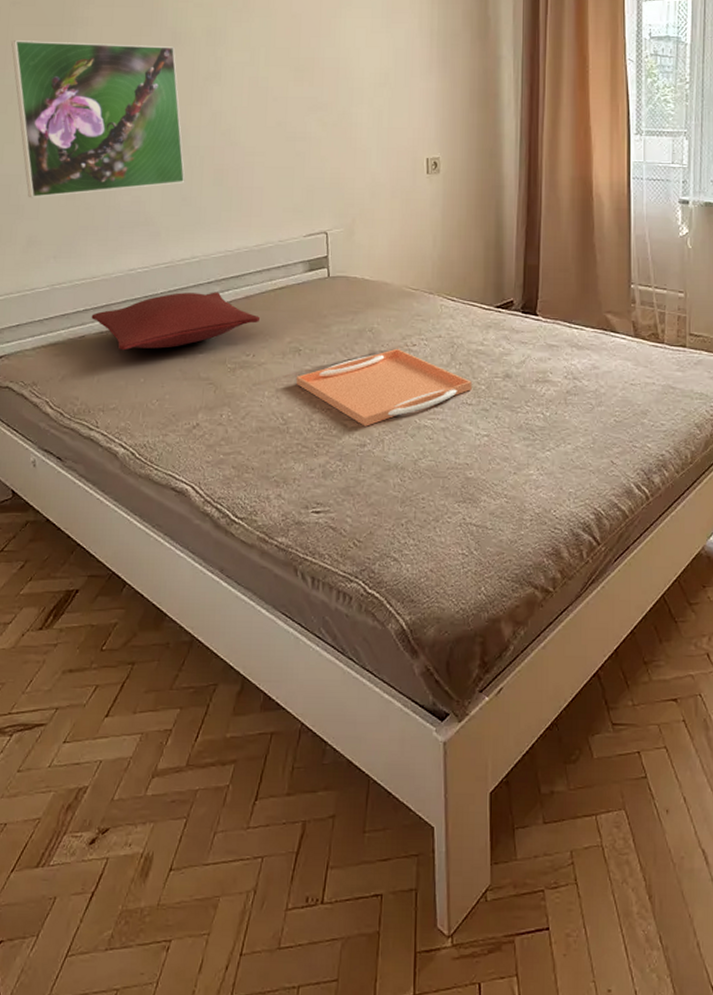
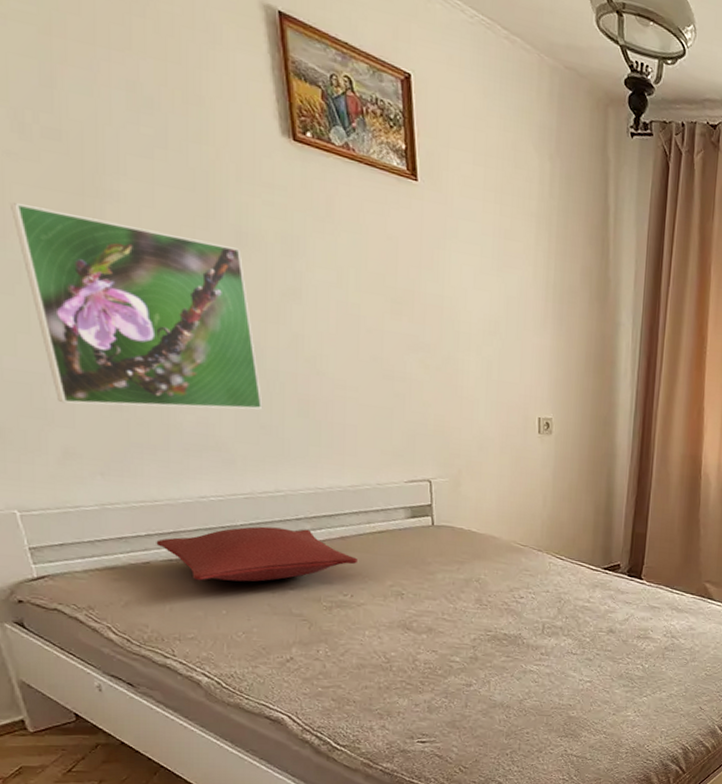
serving tray: present [296,348,472,427] -> none [398,599,577,669]

